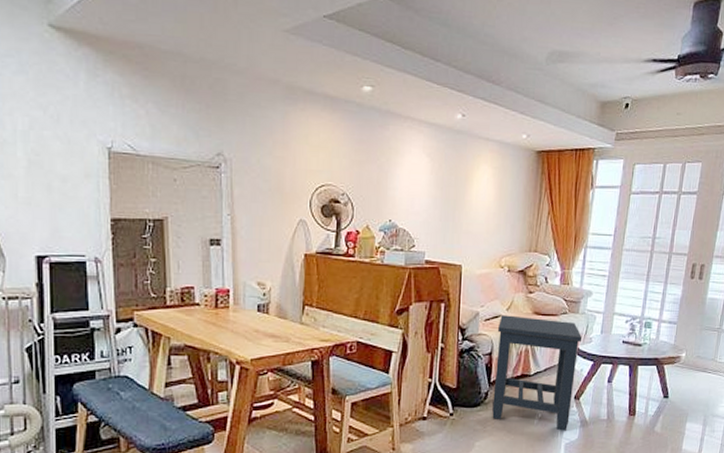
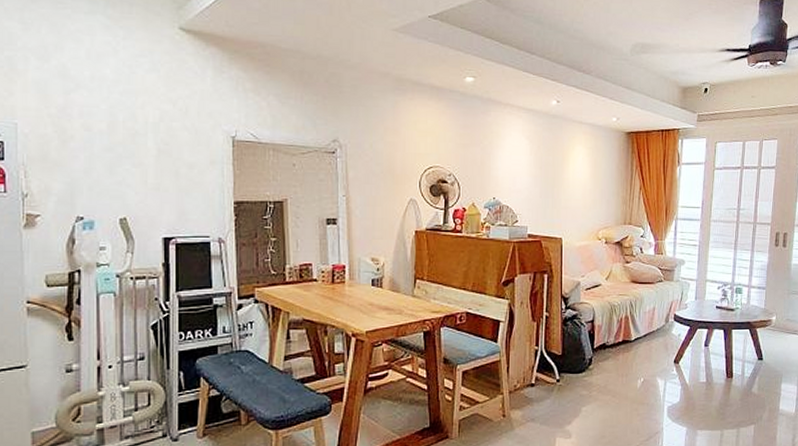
side table: present [492,315,583,431] -> none [597,284,678,394]

